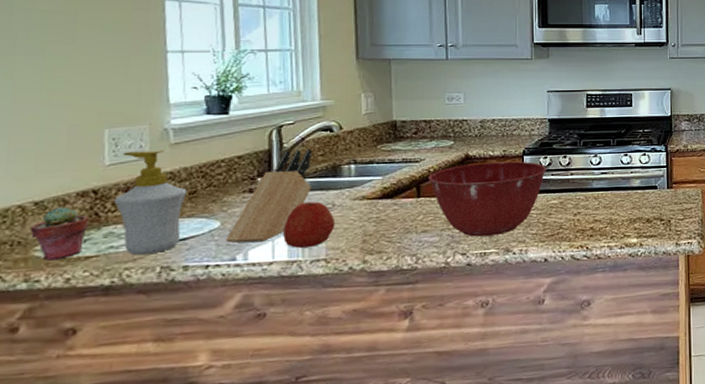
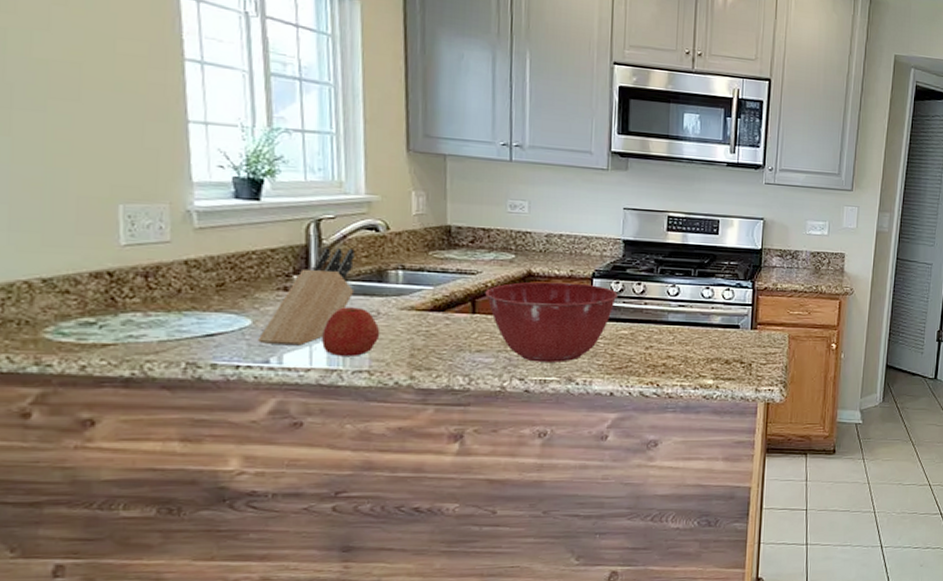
potted succulent: present [29,207,89,261] -> none [38,287,105,345]
soap bottle: present [114,150,187,256] -> none [132,232,214,348]

